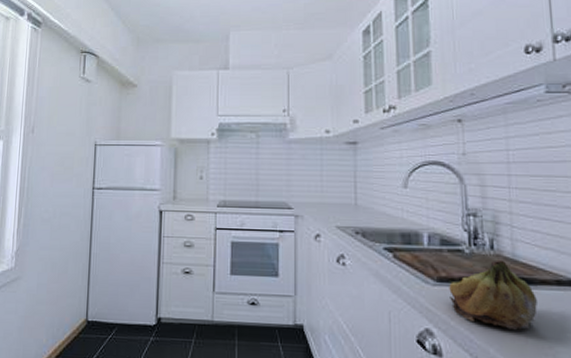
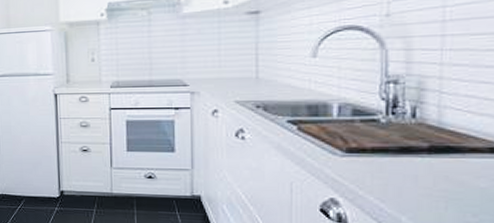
fruit: present [449,259,539,330] -> none [359,128,465,198]

